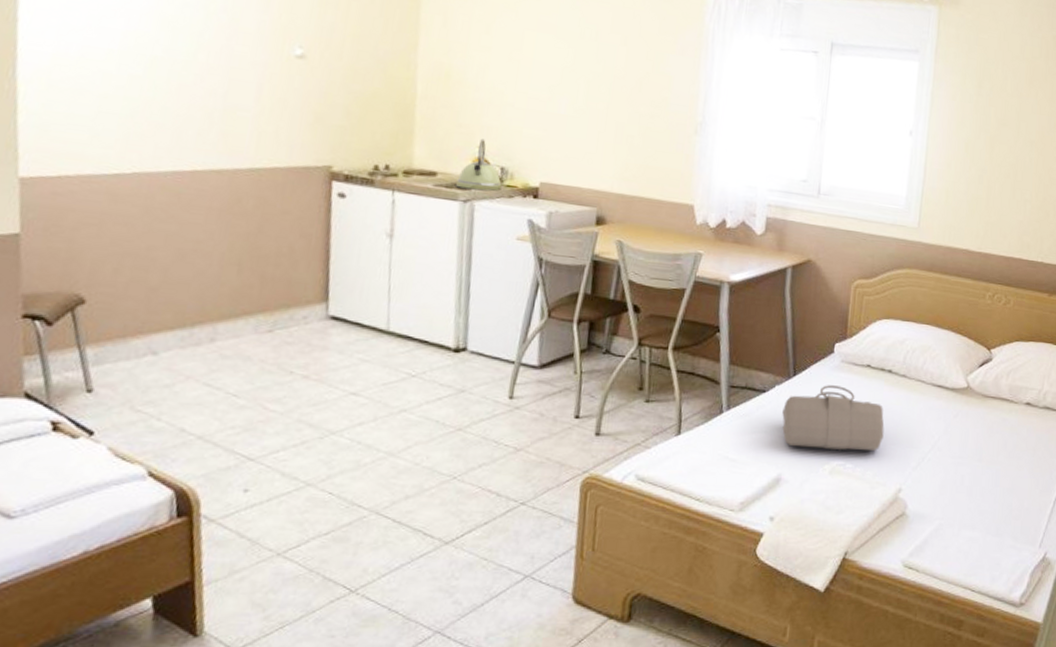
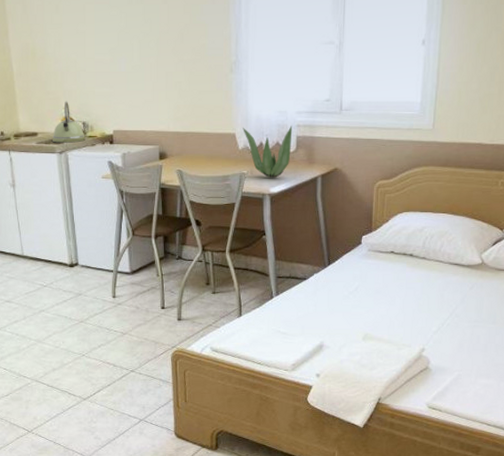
plant: none [703,199,763,264] -> present [243,126,293,179]
handbag: present [782,385,885,450] -> none [321,270,408,321]

